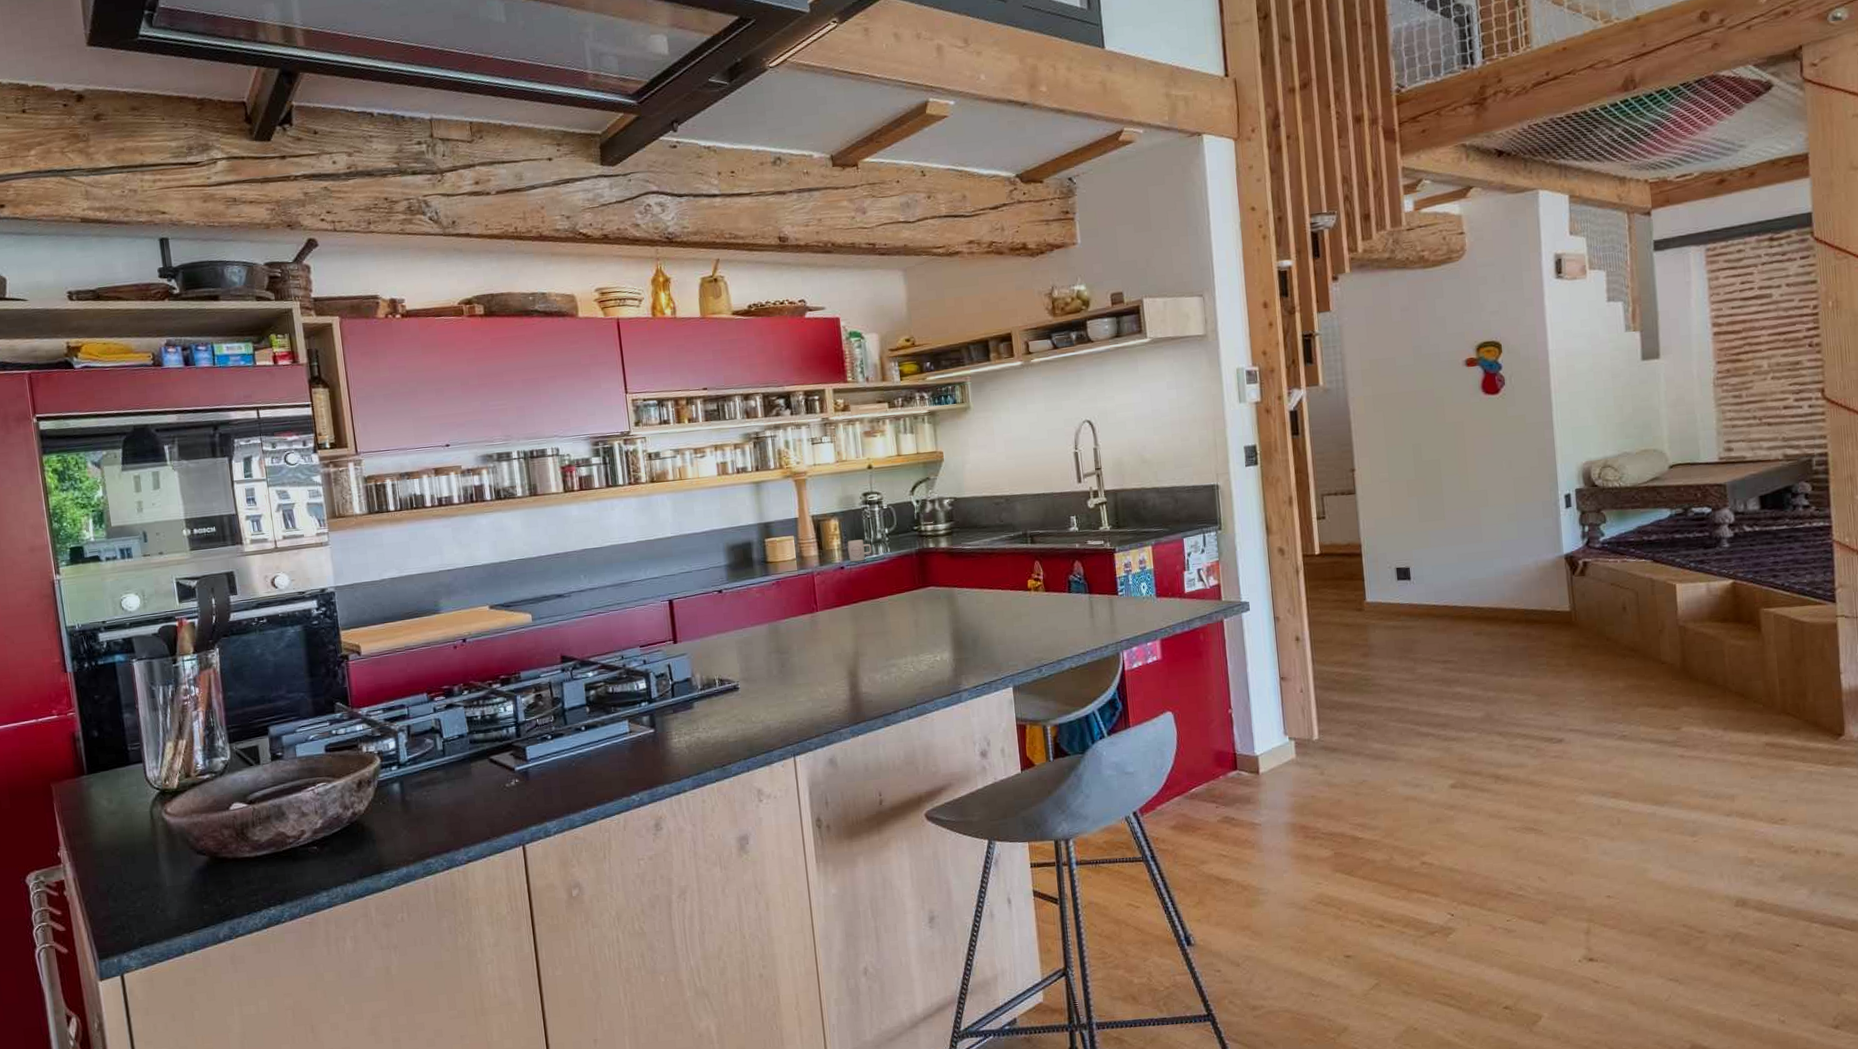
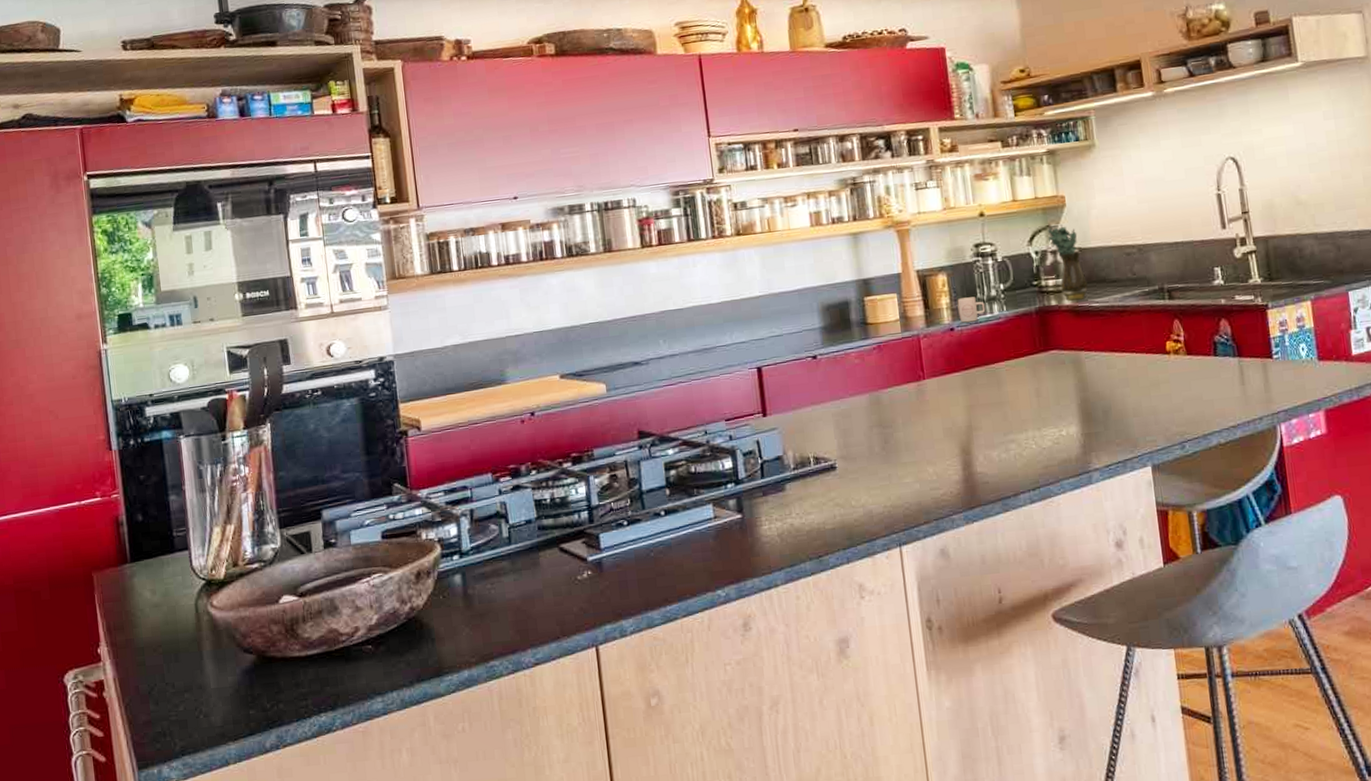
vase: none [927,476,962,545] -> present [1048,224,1088,302]

